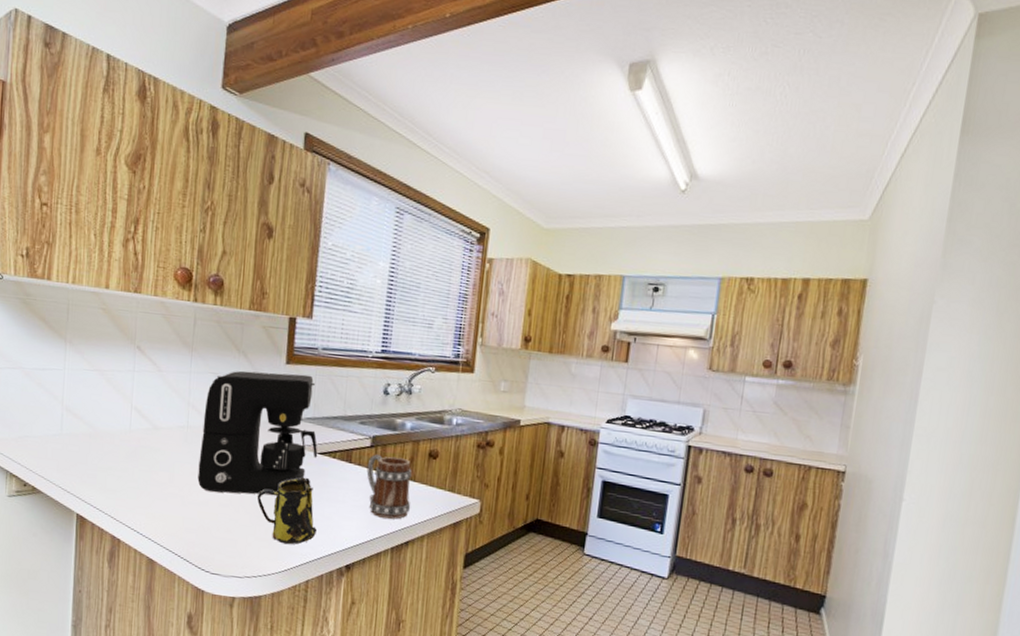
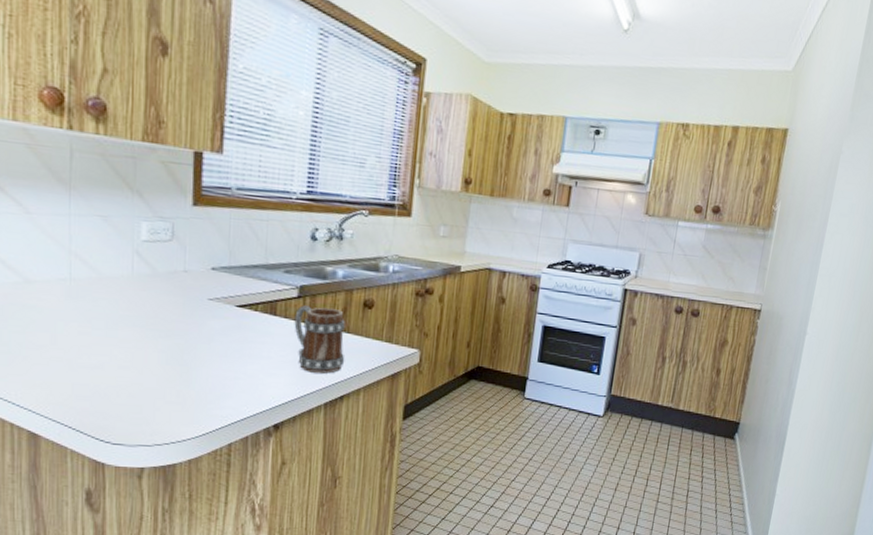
coffee maker: present [197,370,318,494] -> none [88,213,236,354]
mug: present [257,477,317,545] -> none [164,332,238,407]

